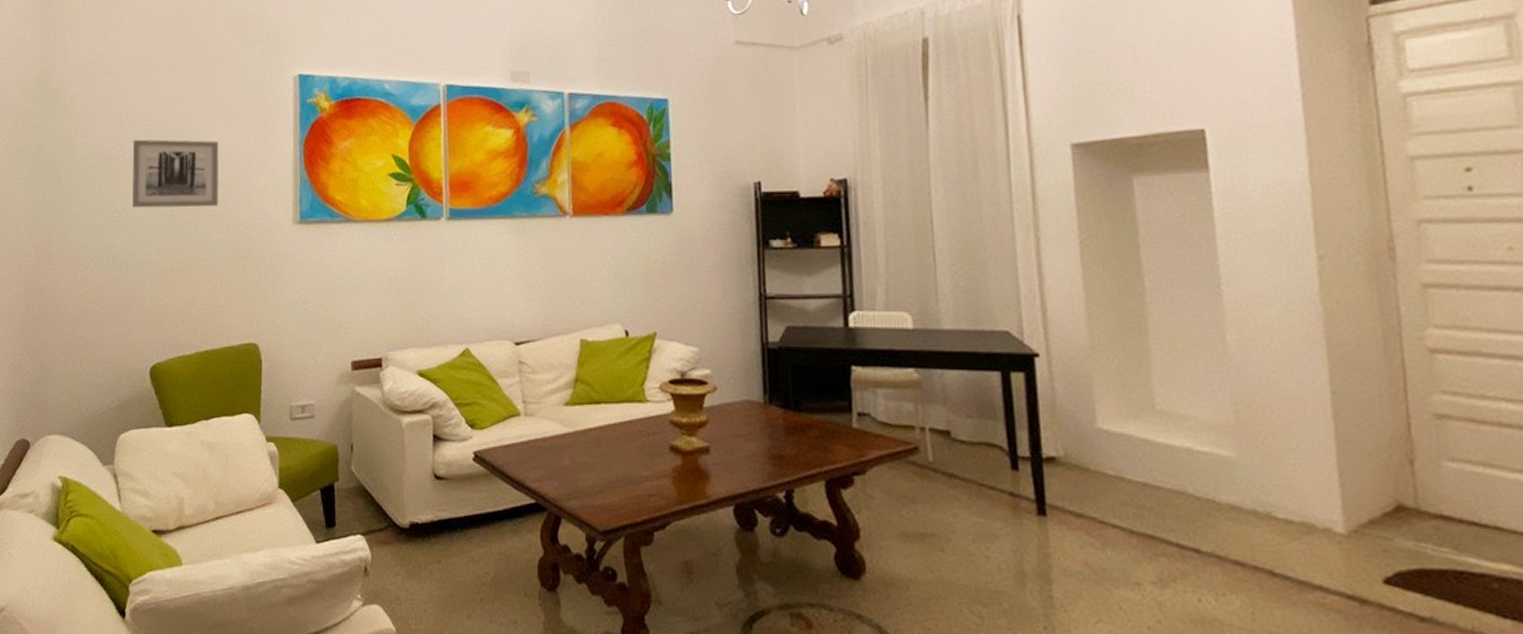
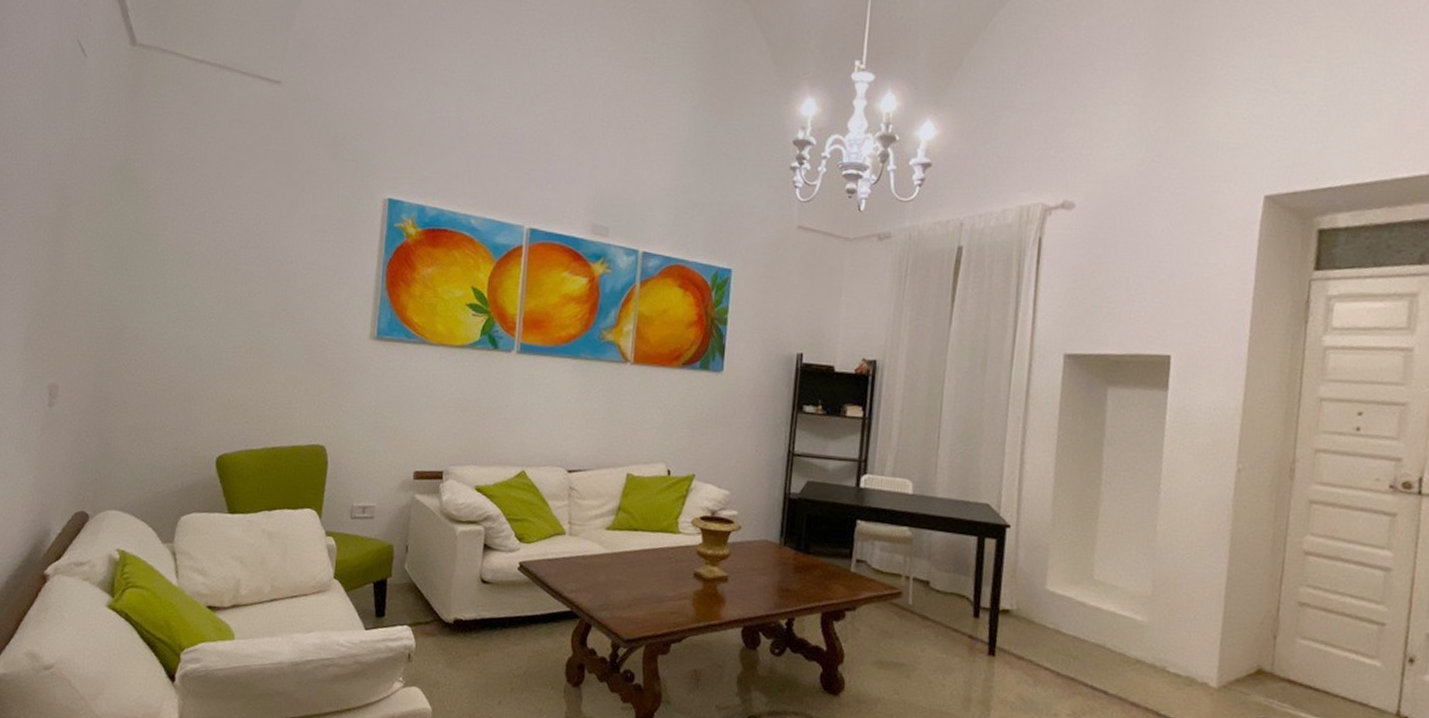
wall art: present [132,139,219,208] -> none [211,238,303,314]

